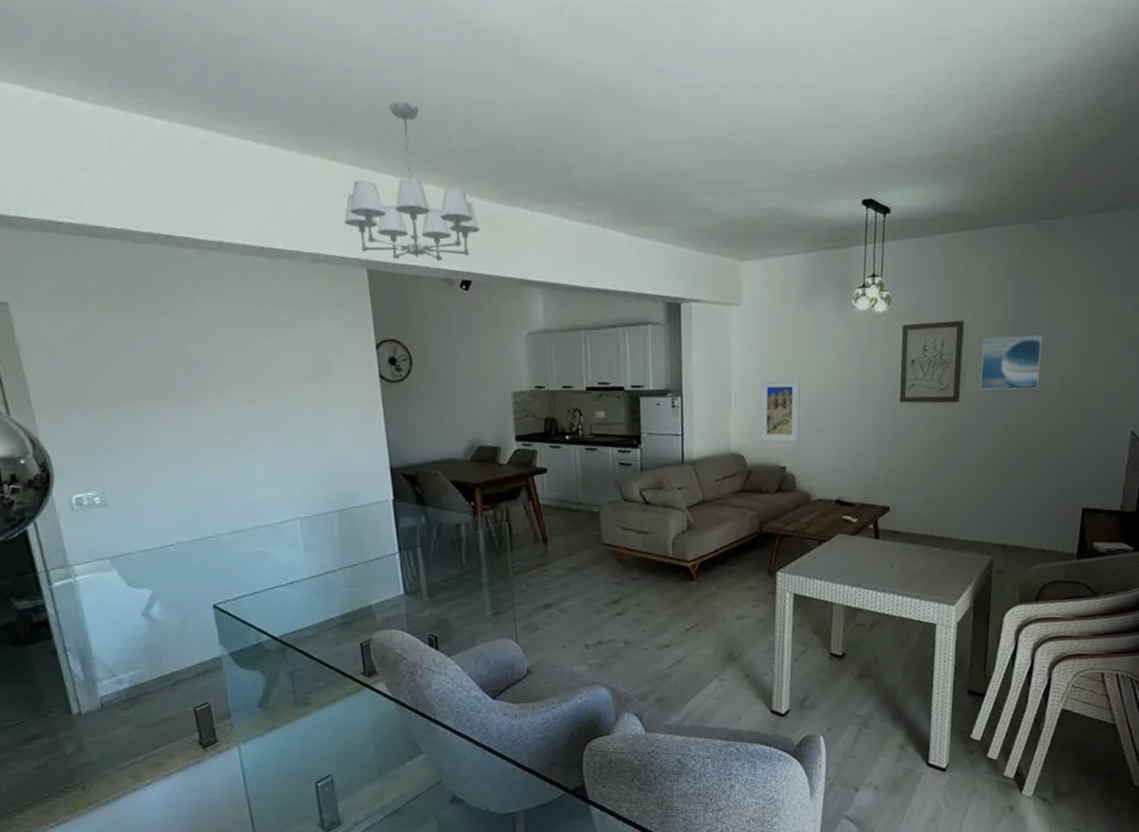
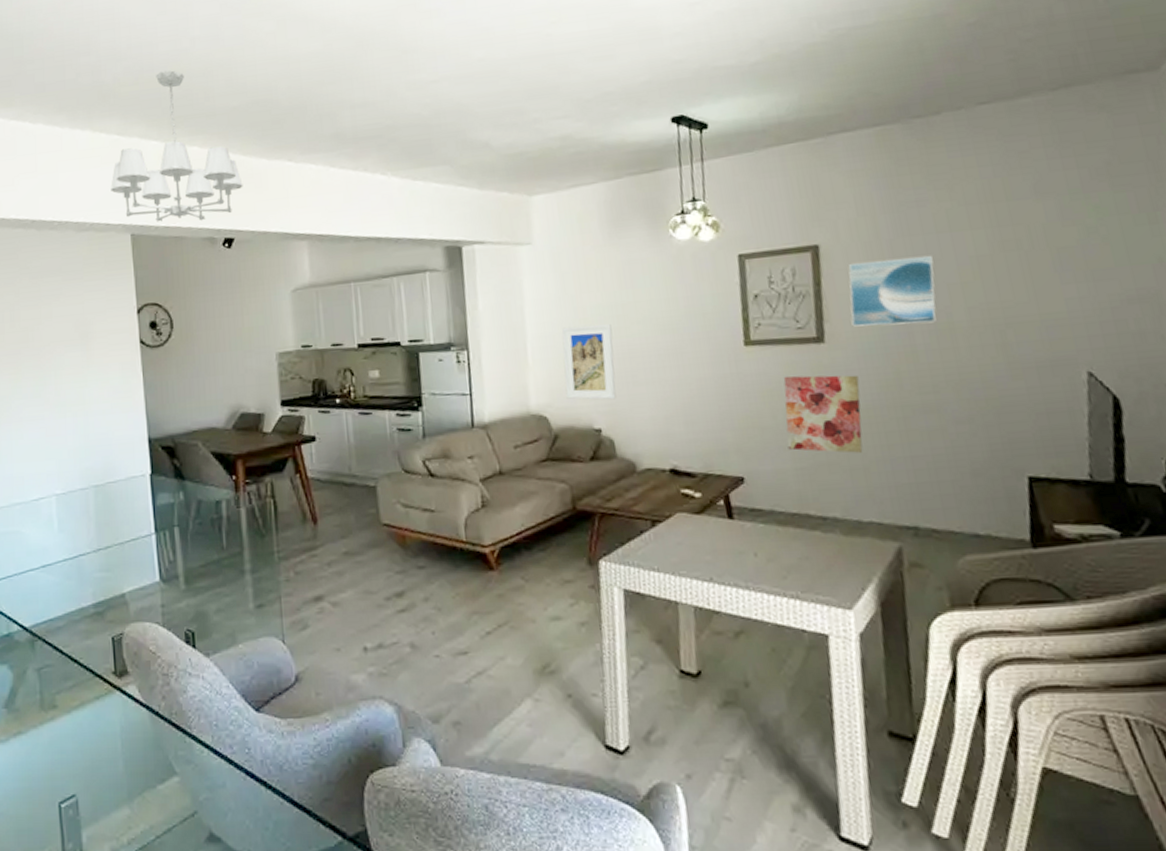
wall art: none [923,427,979,489] -> present [783,375,863,453]

